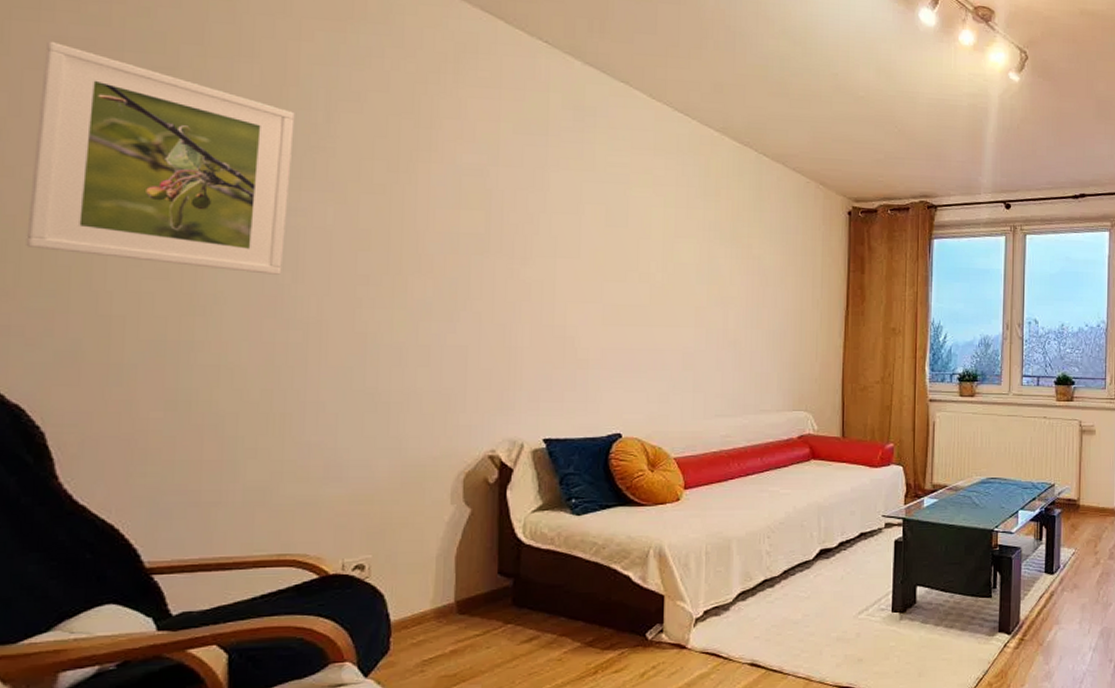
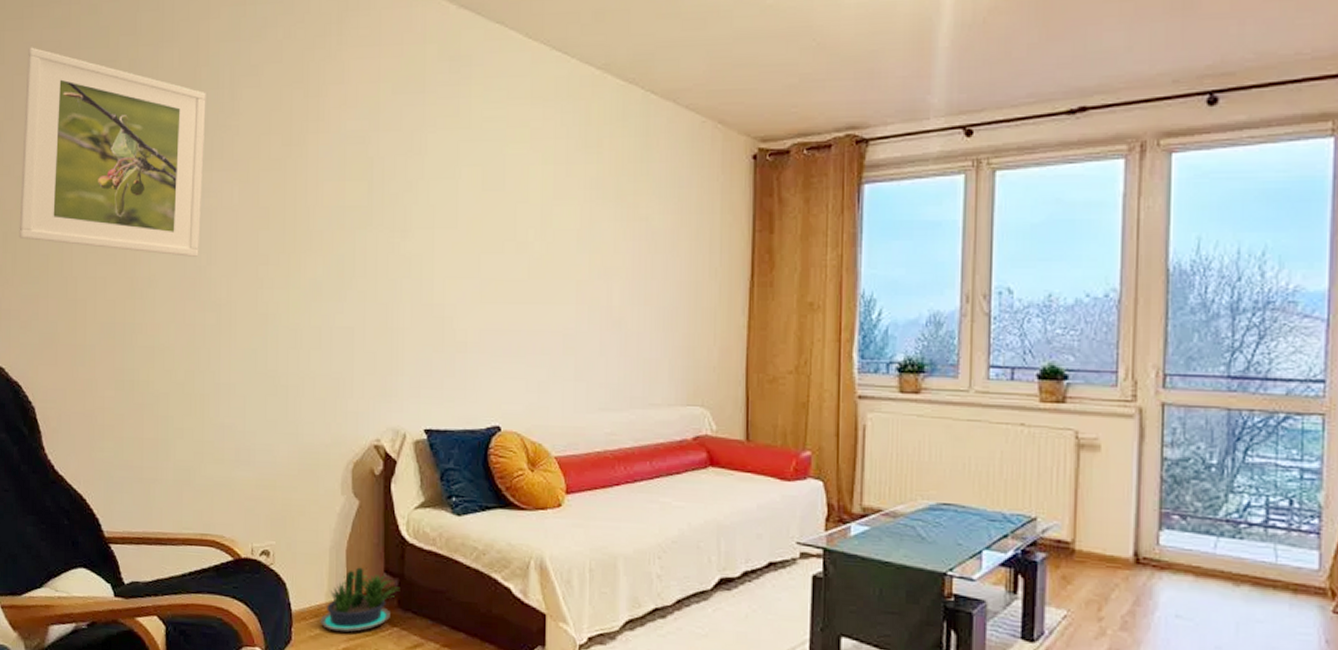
potted plant: none [424,571,515,636] -> present [320,567,400,633]

